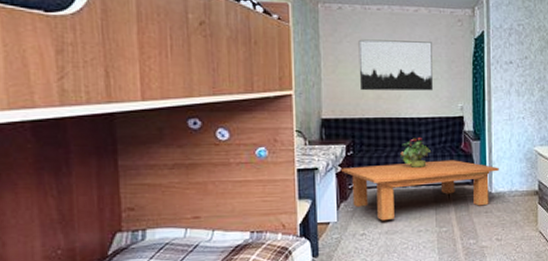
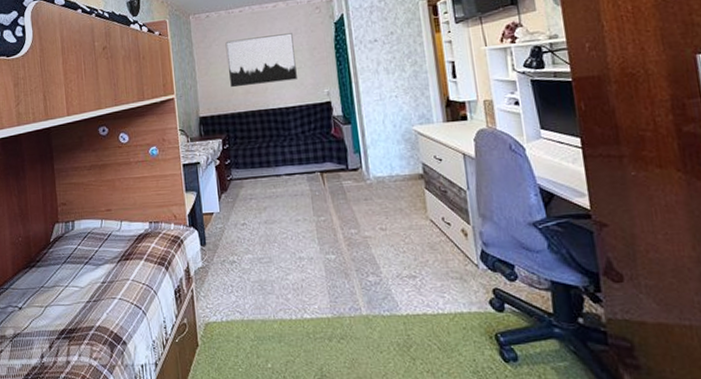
coffee table: present [342,160,499,221] -> none [220,146,375,211]
potted plant: present [400,138,431,167] -> none [272,127,301,157]

